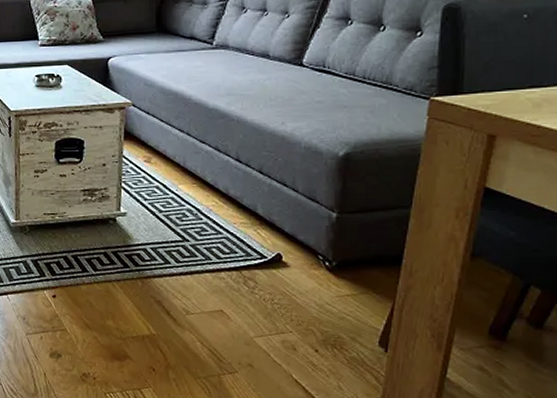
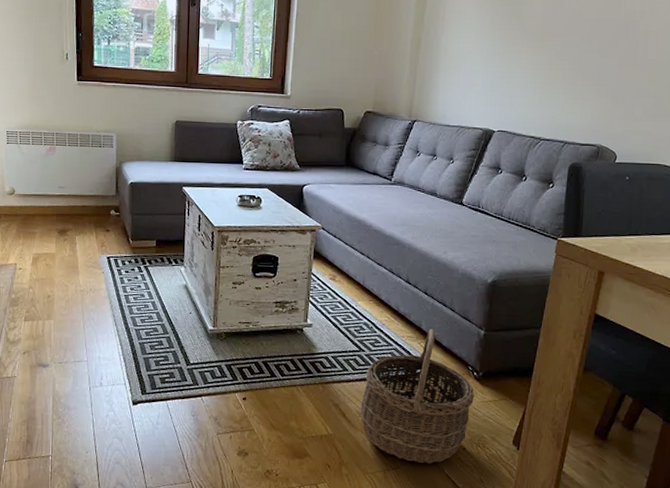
wicker basket: none [187,213,327,368] -> present [360,329,474,464]

